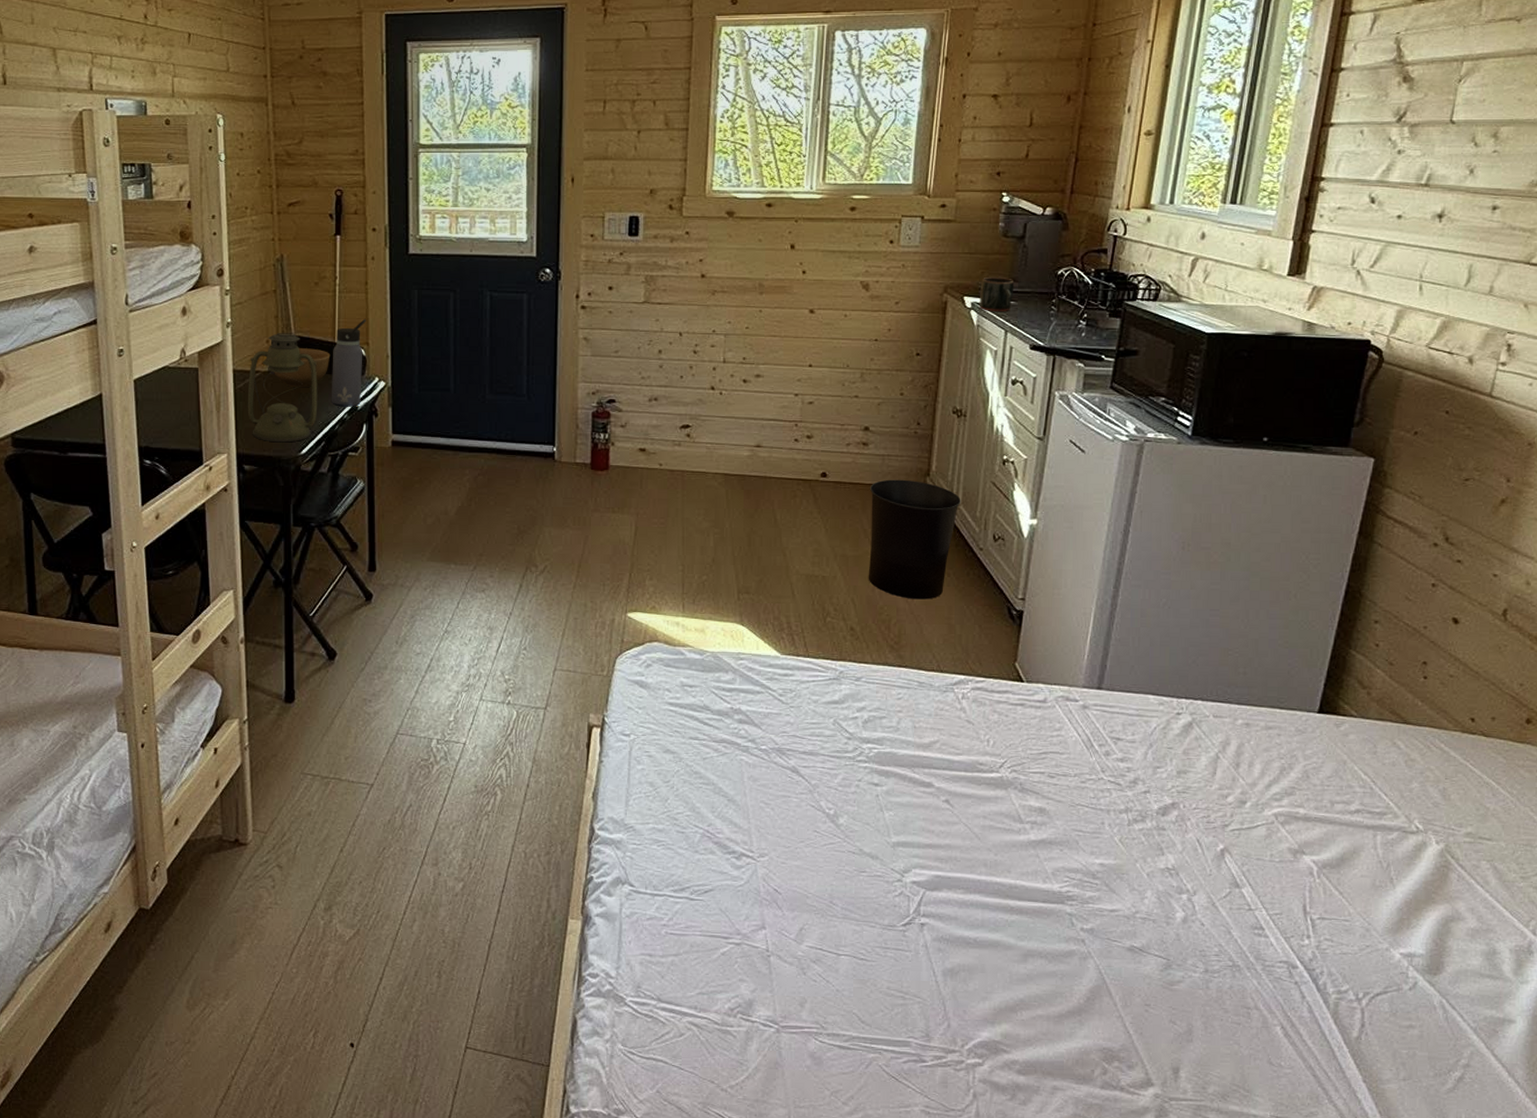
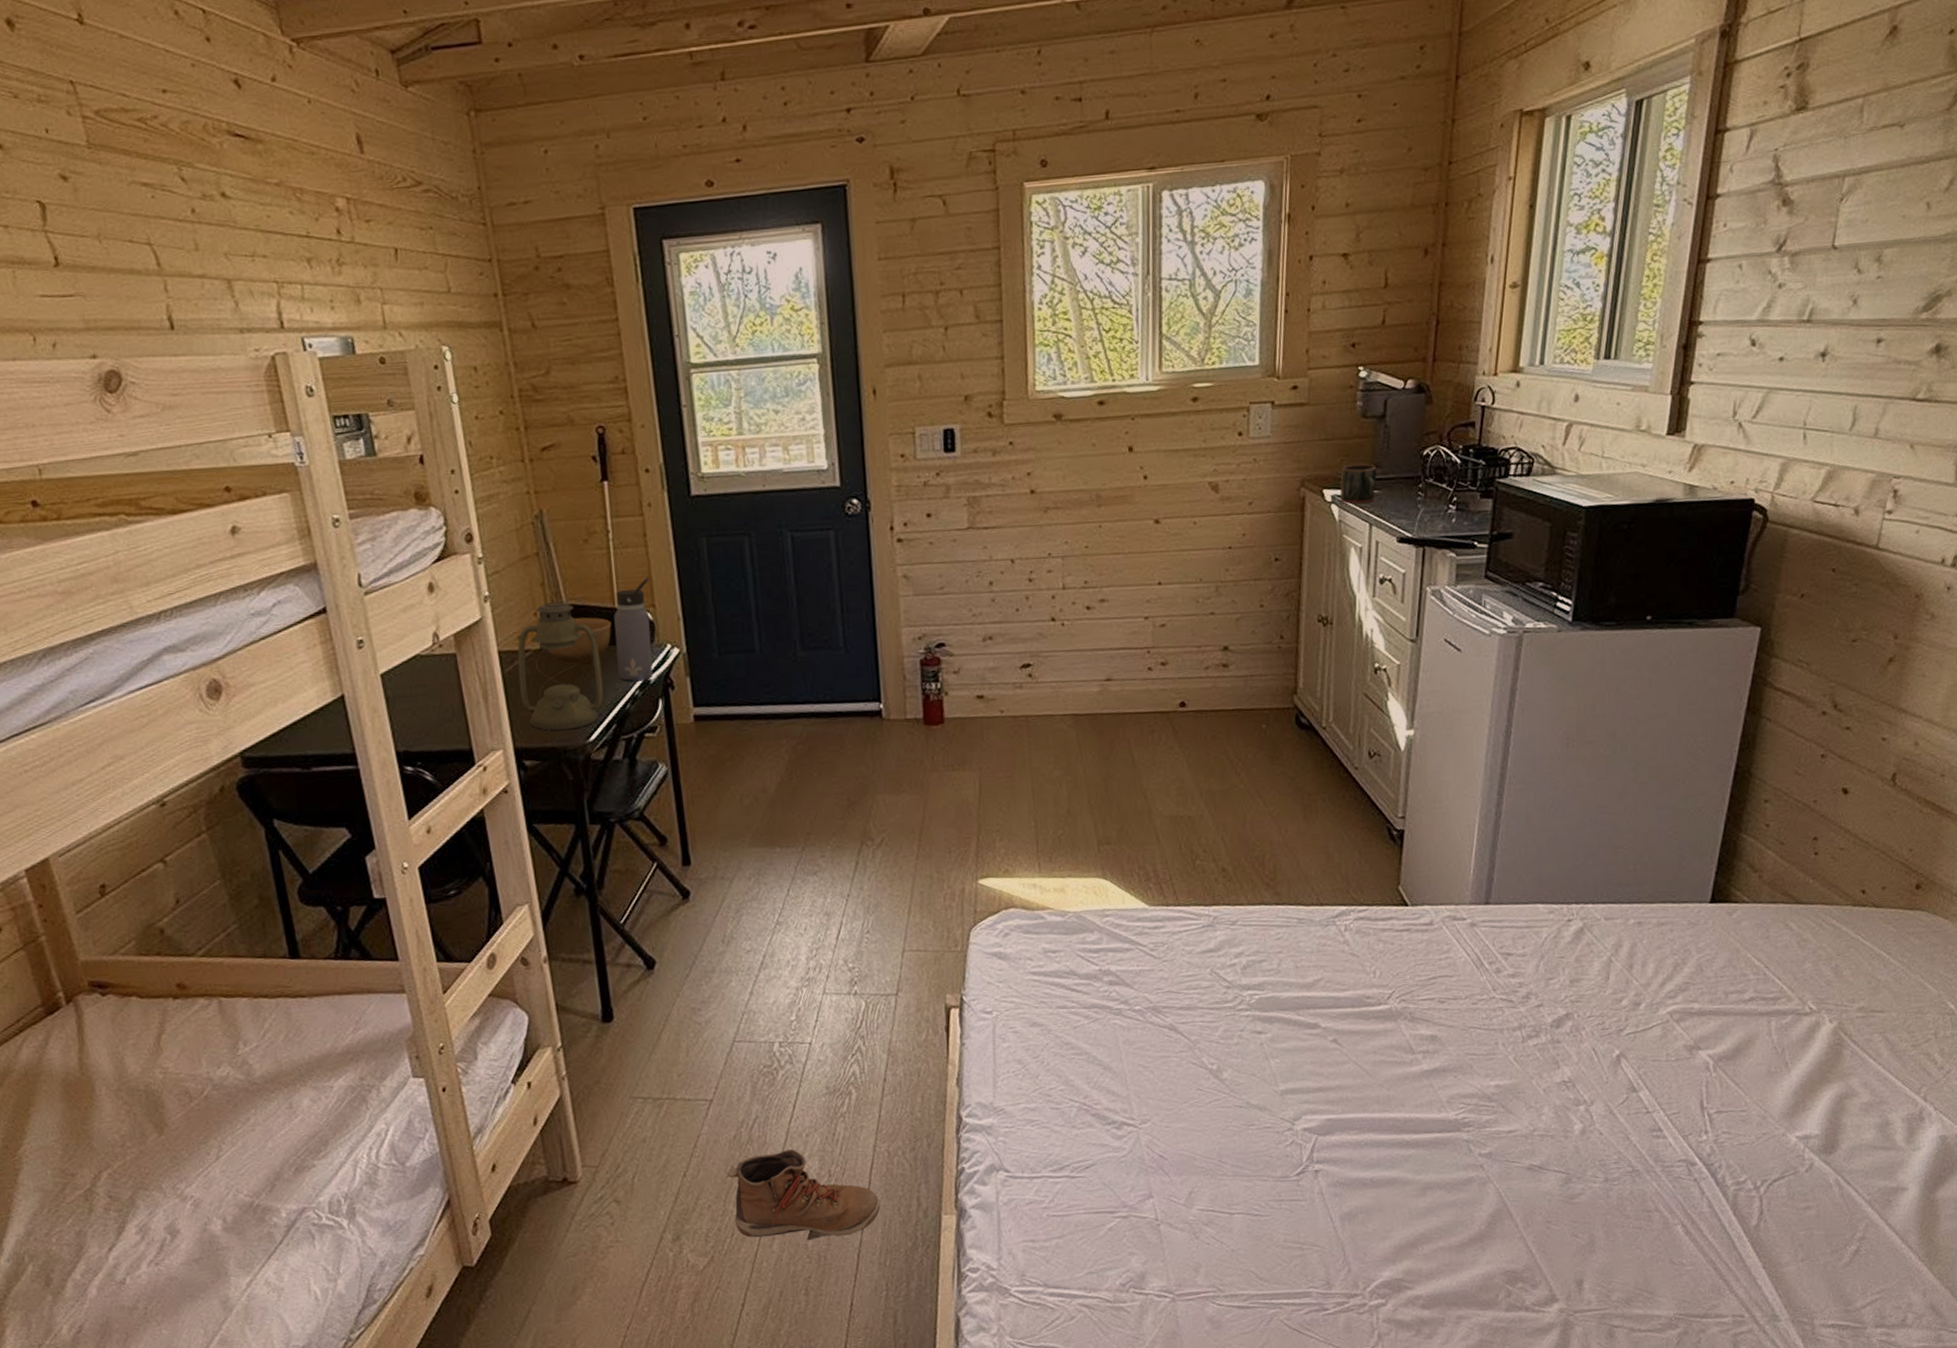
hiking boot: none [379,839,514,927] -> present [727,1149,881,1241]
waste bin: present [868,479,961,600] -> none [1234,700,1332,831]

